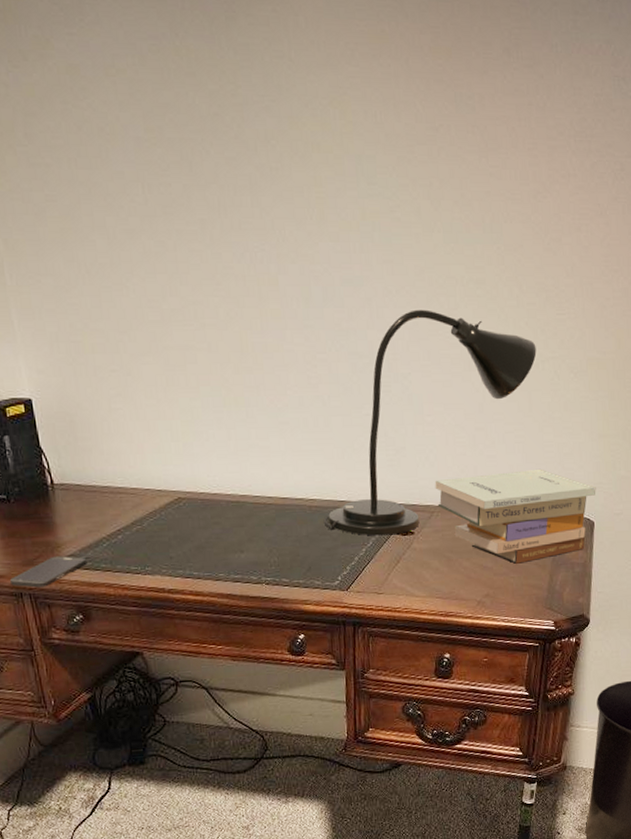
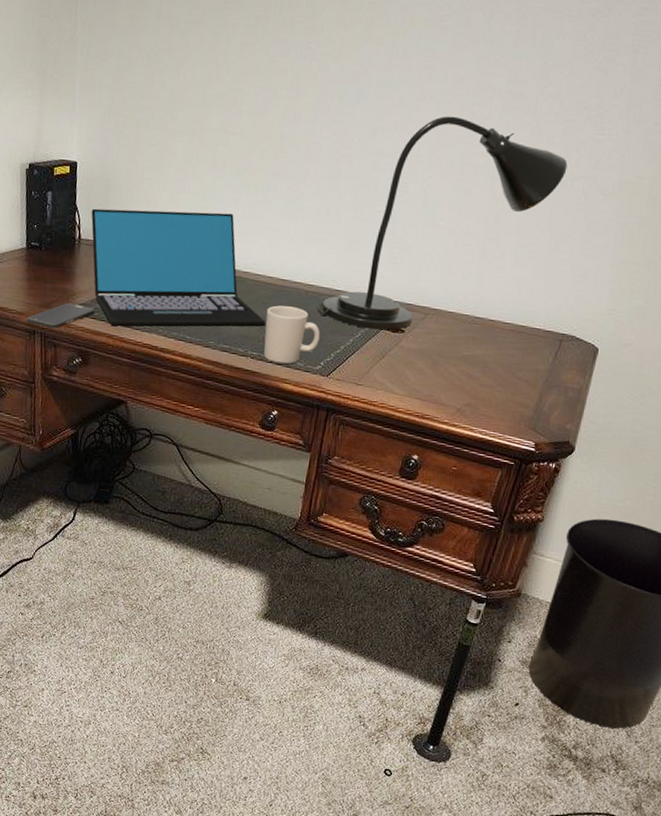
laptop: none [59,436,274,574] -> present [91,208,265,327]
mug: none [272,524,333,586] -> present [263,305,320,365]
books: present [435,470,596,564] -> none [433,283,607,379]

